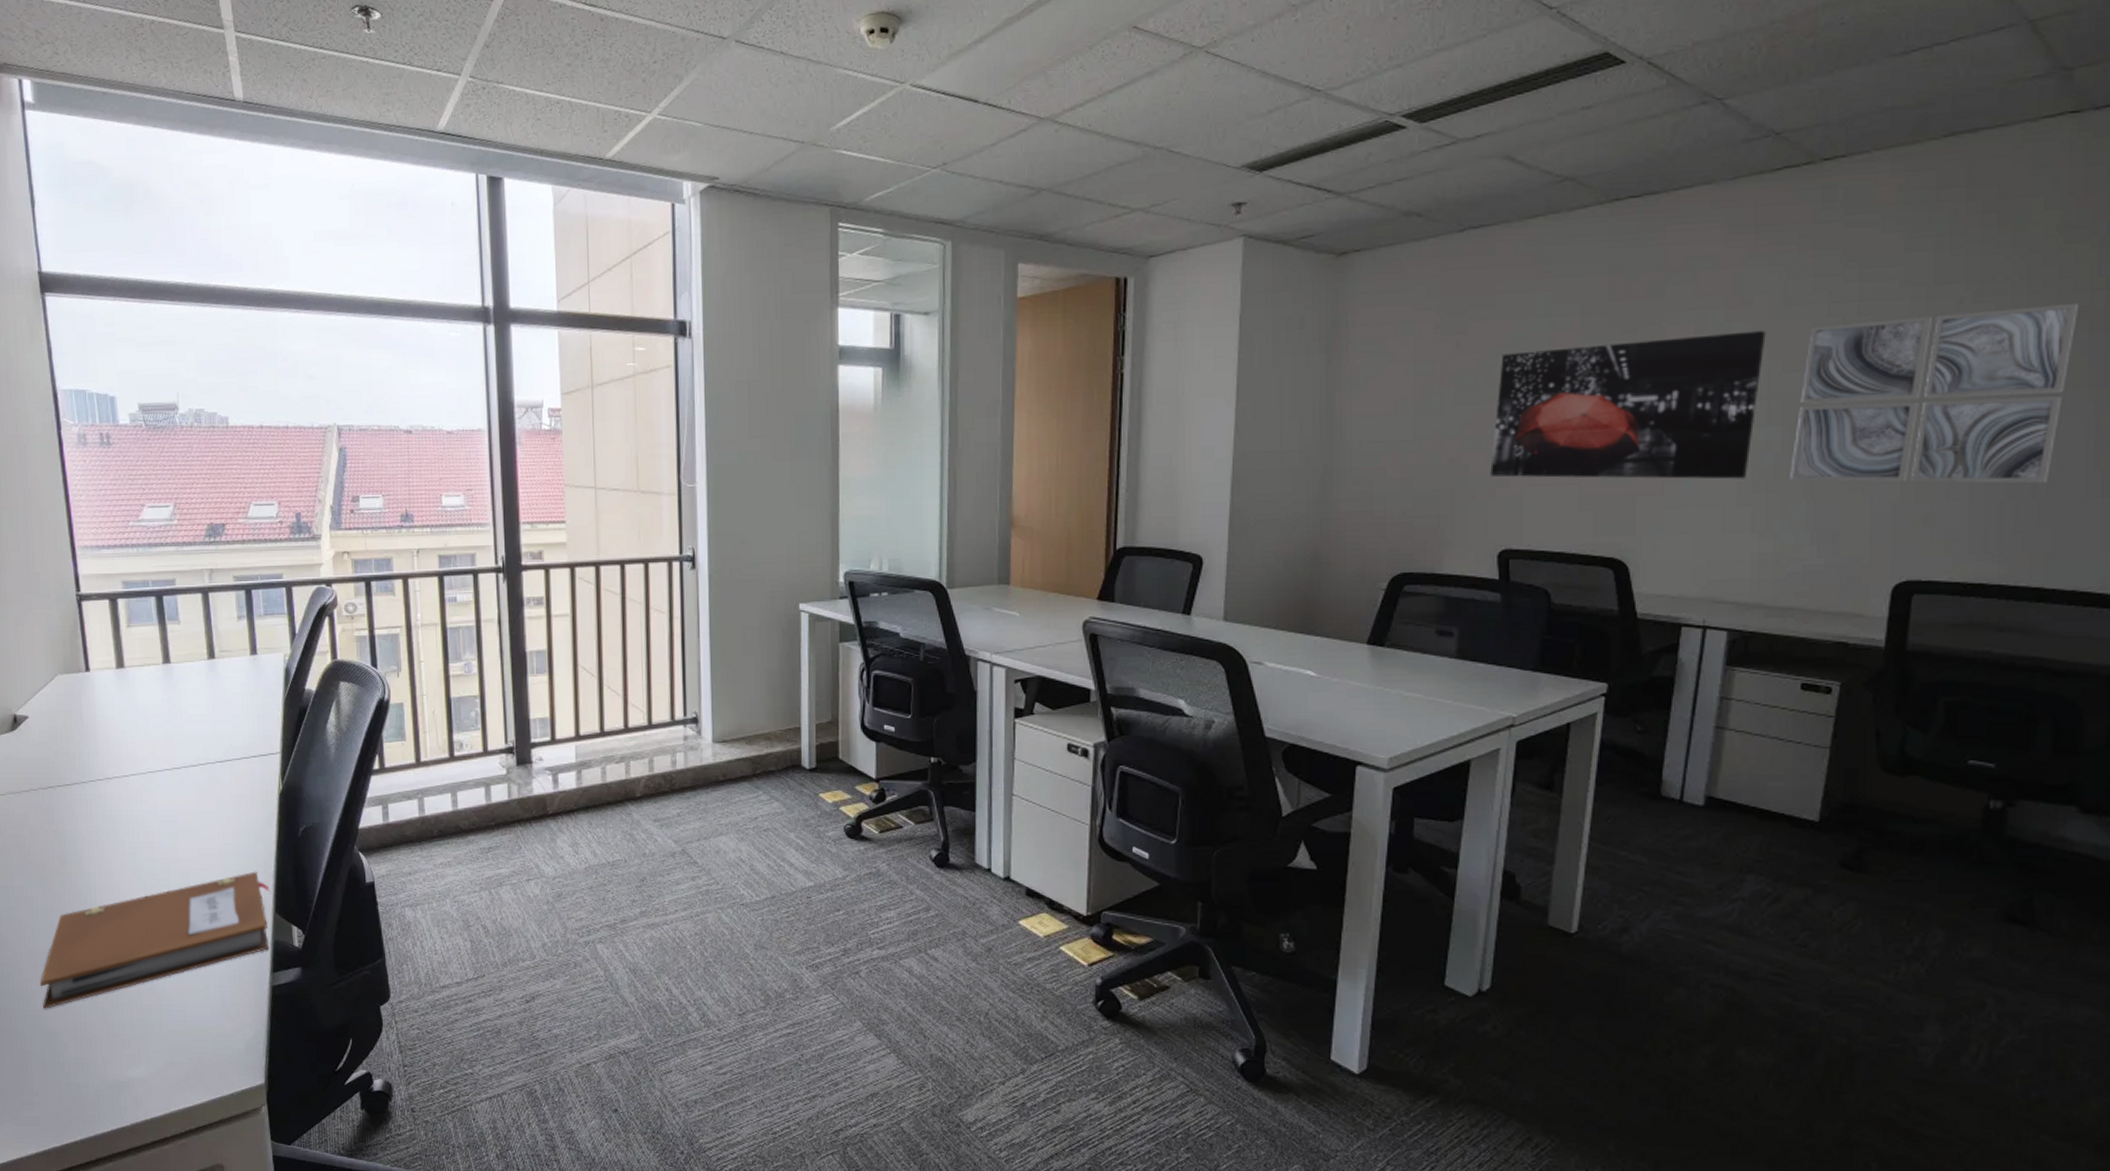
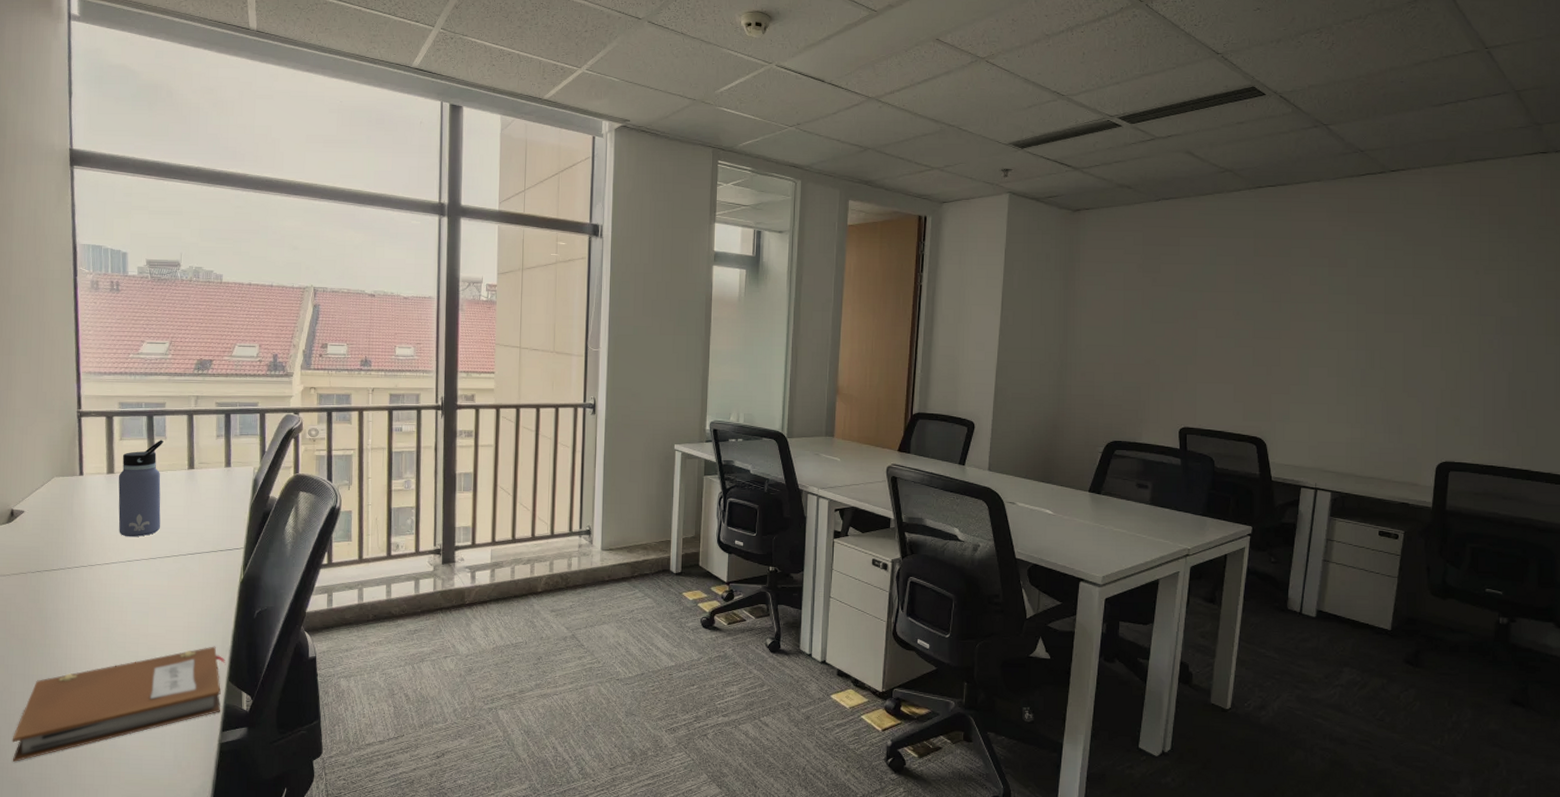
water bottle: none [129,625,182,744] -> present [118,440,164,537]
wall art: present [1490,330,1766,480] -> none [1175,283,1355,386]
wall art: present [1790,302,2080,484] -> none [1371,278,1549,399]

